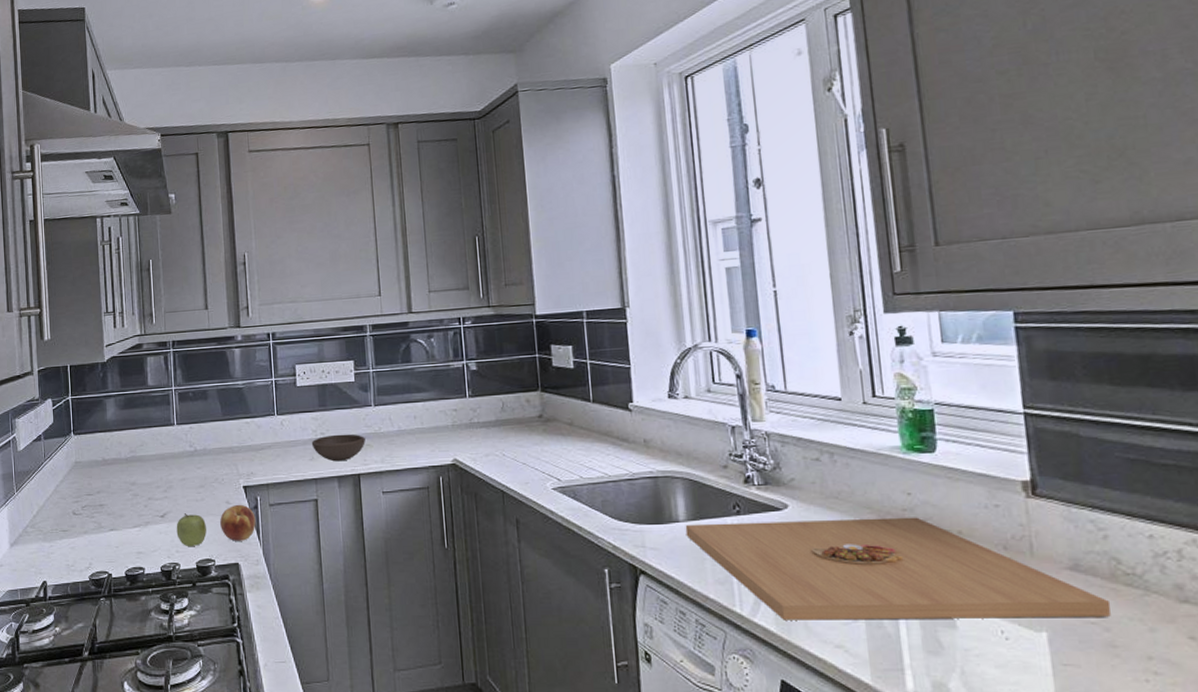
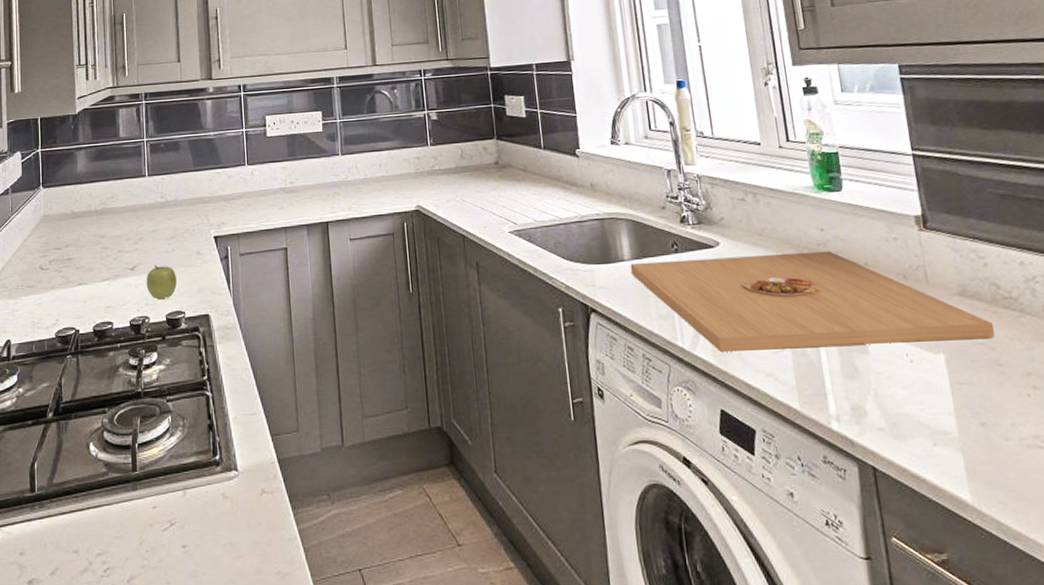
fruit: present [220,504,256,541] -> none [190,254,227,292]
bowl: present [311,434,365,462] -> none [281,182,333,210]

